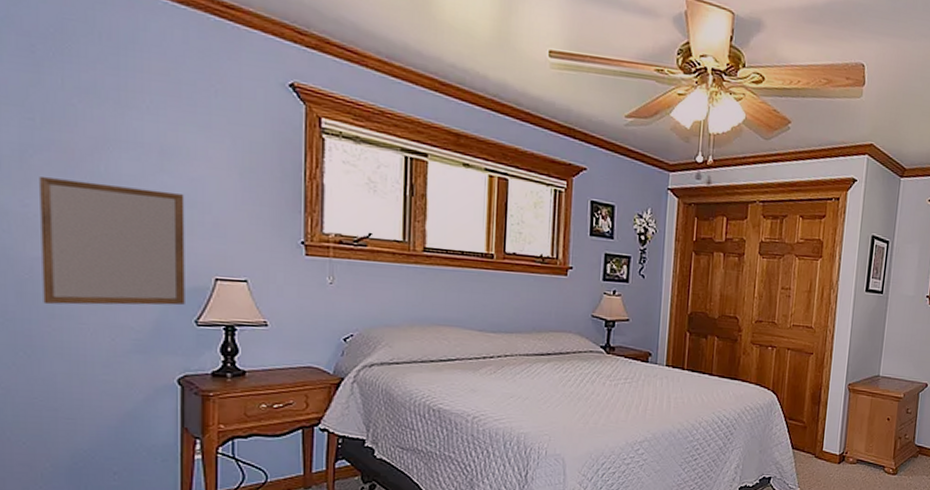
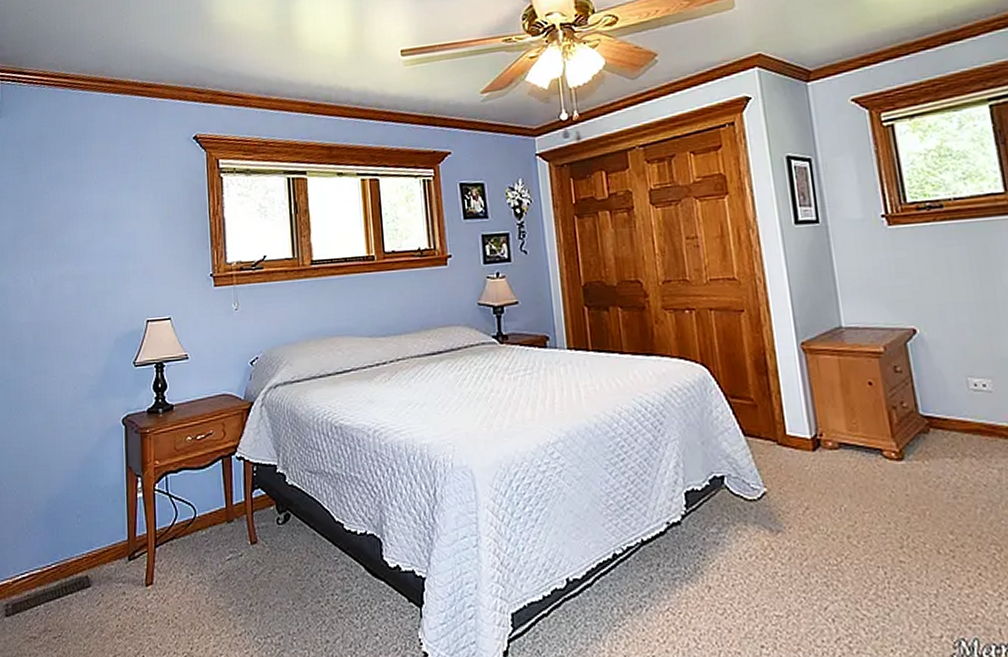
home mirror: present [40,177,185,306] -> none [26,249,125,364]

